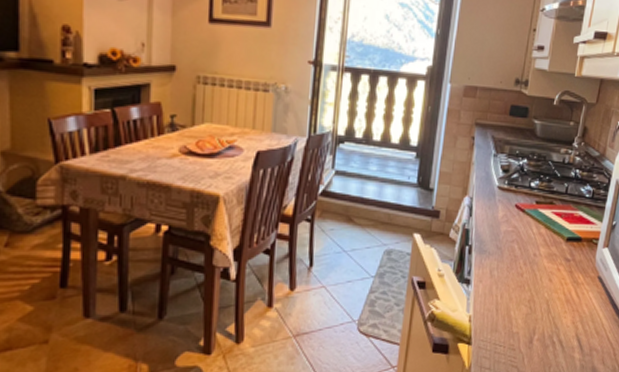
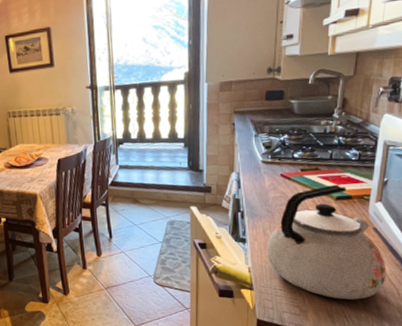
kettle: none [490,223,606,361] -> present [267,184,387,301]

